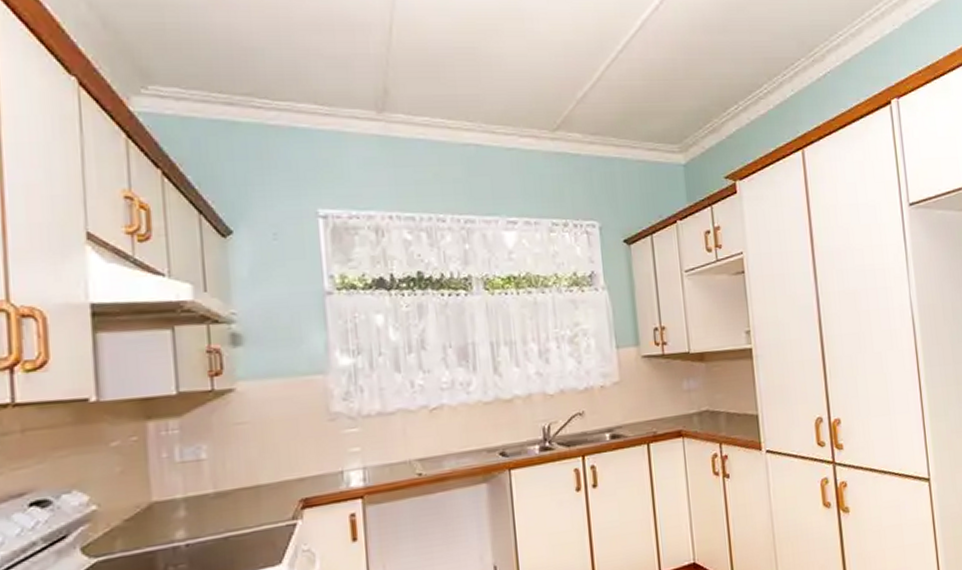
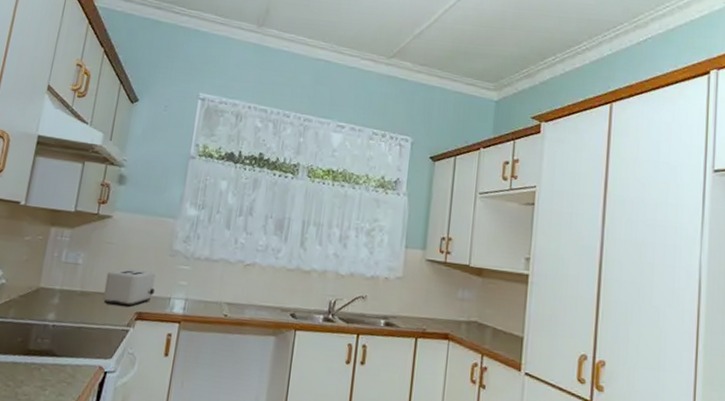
toaster: none [246,445,320,500] -> present [103,268,156,307]

